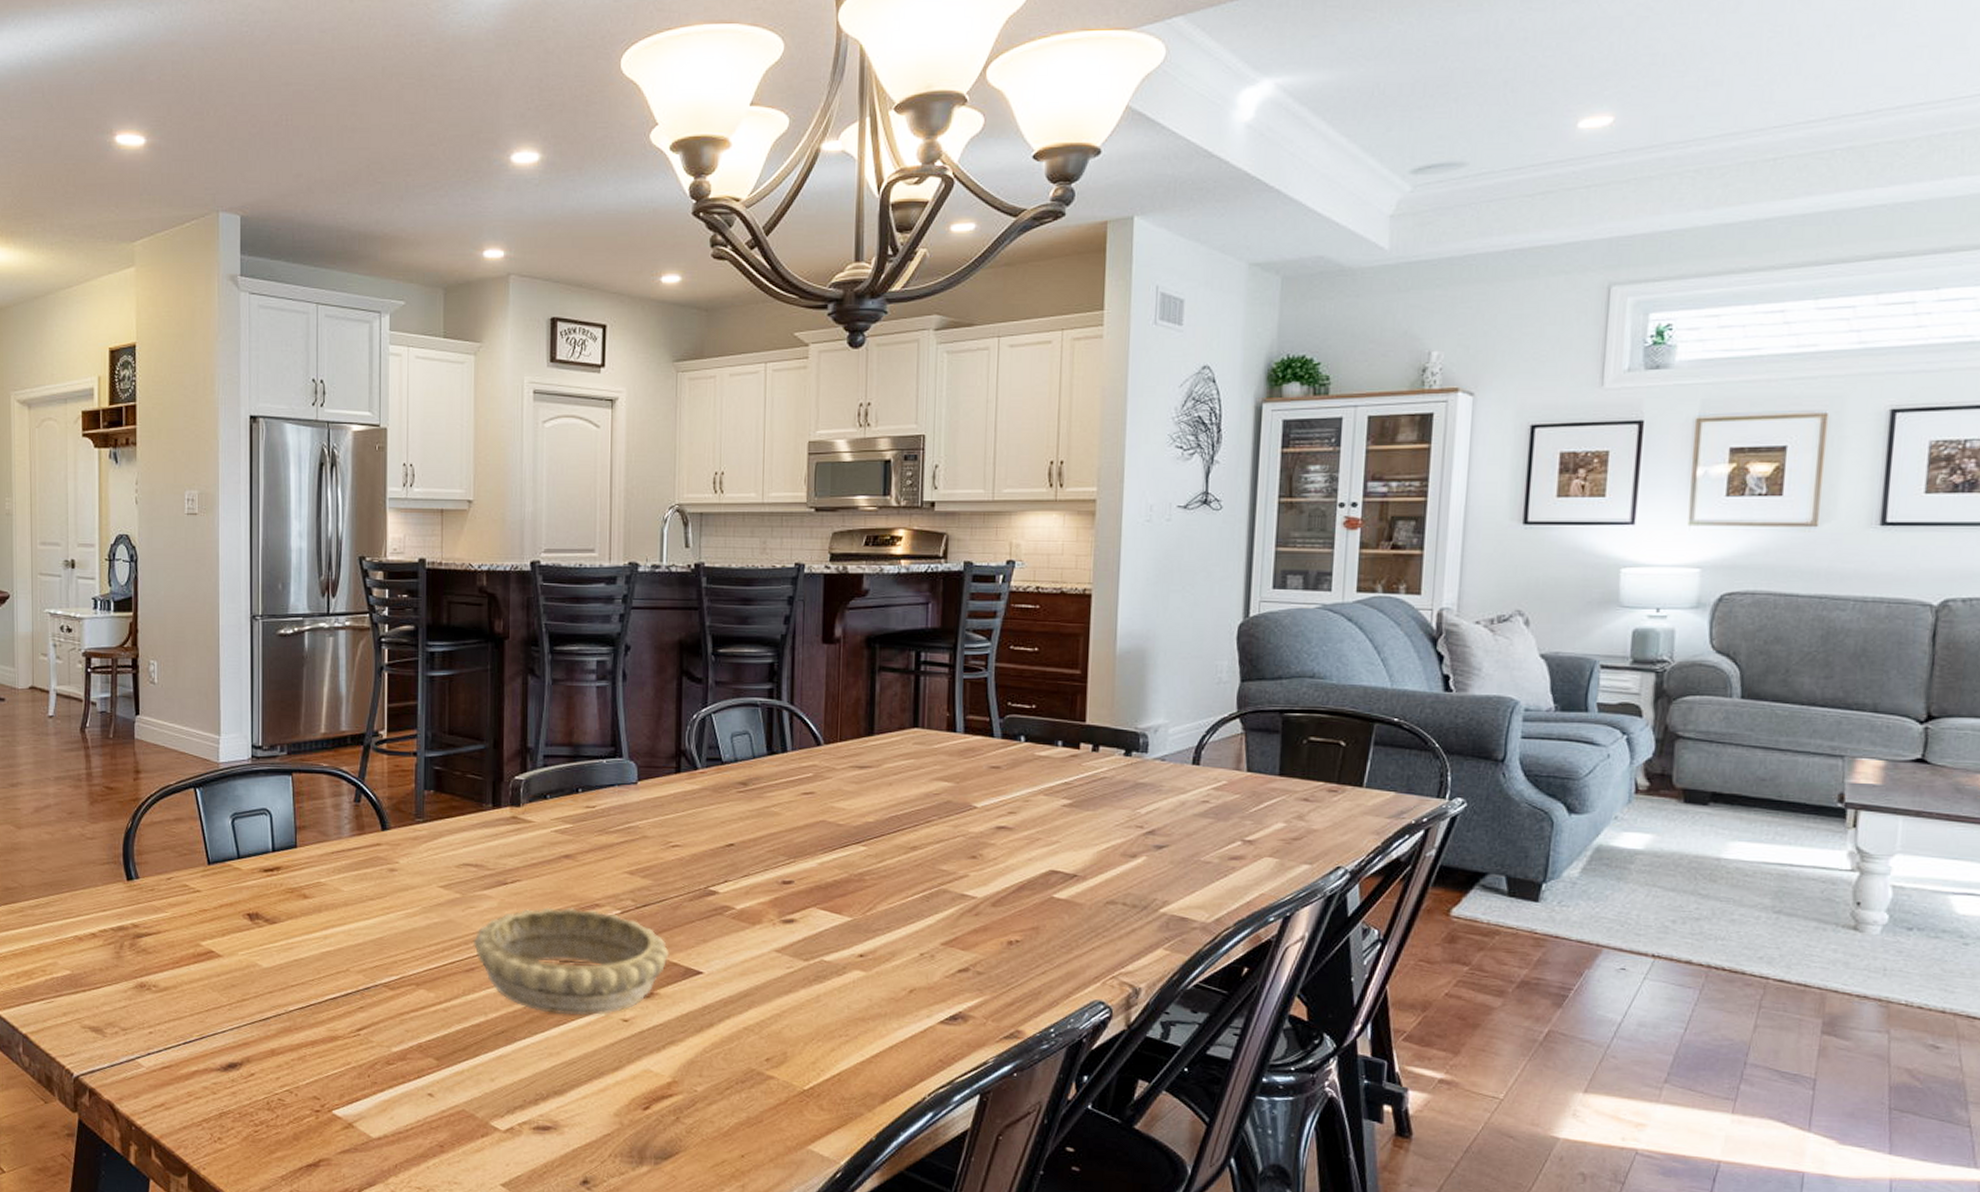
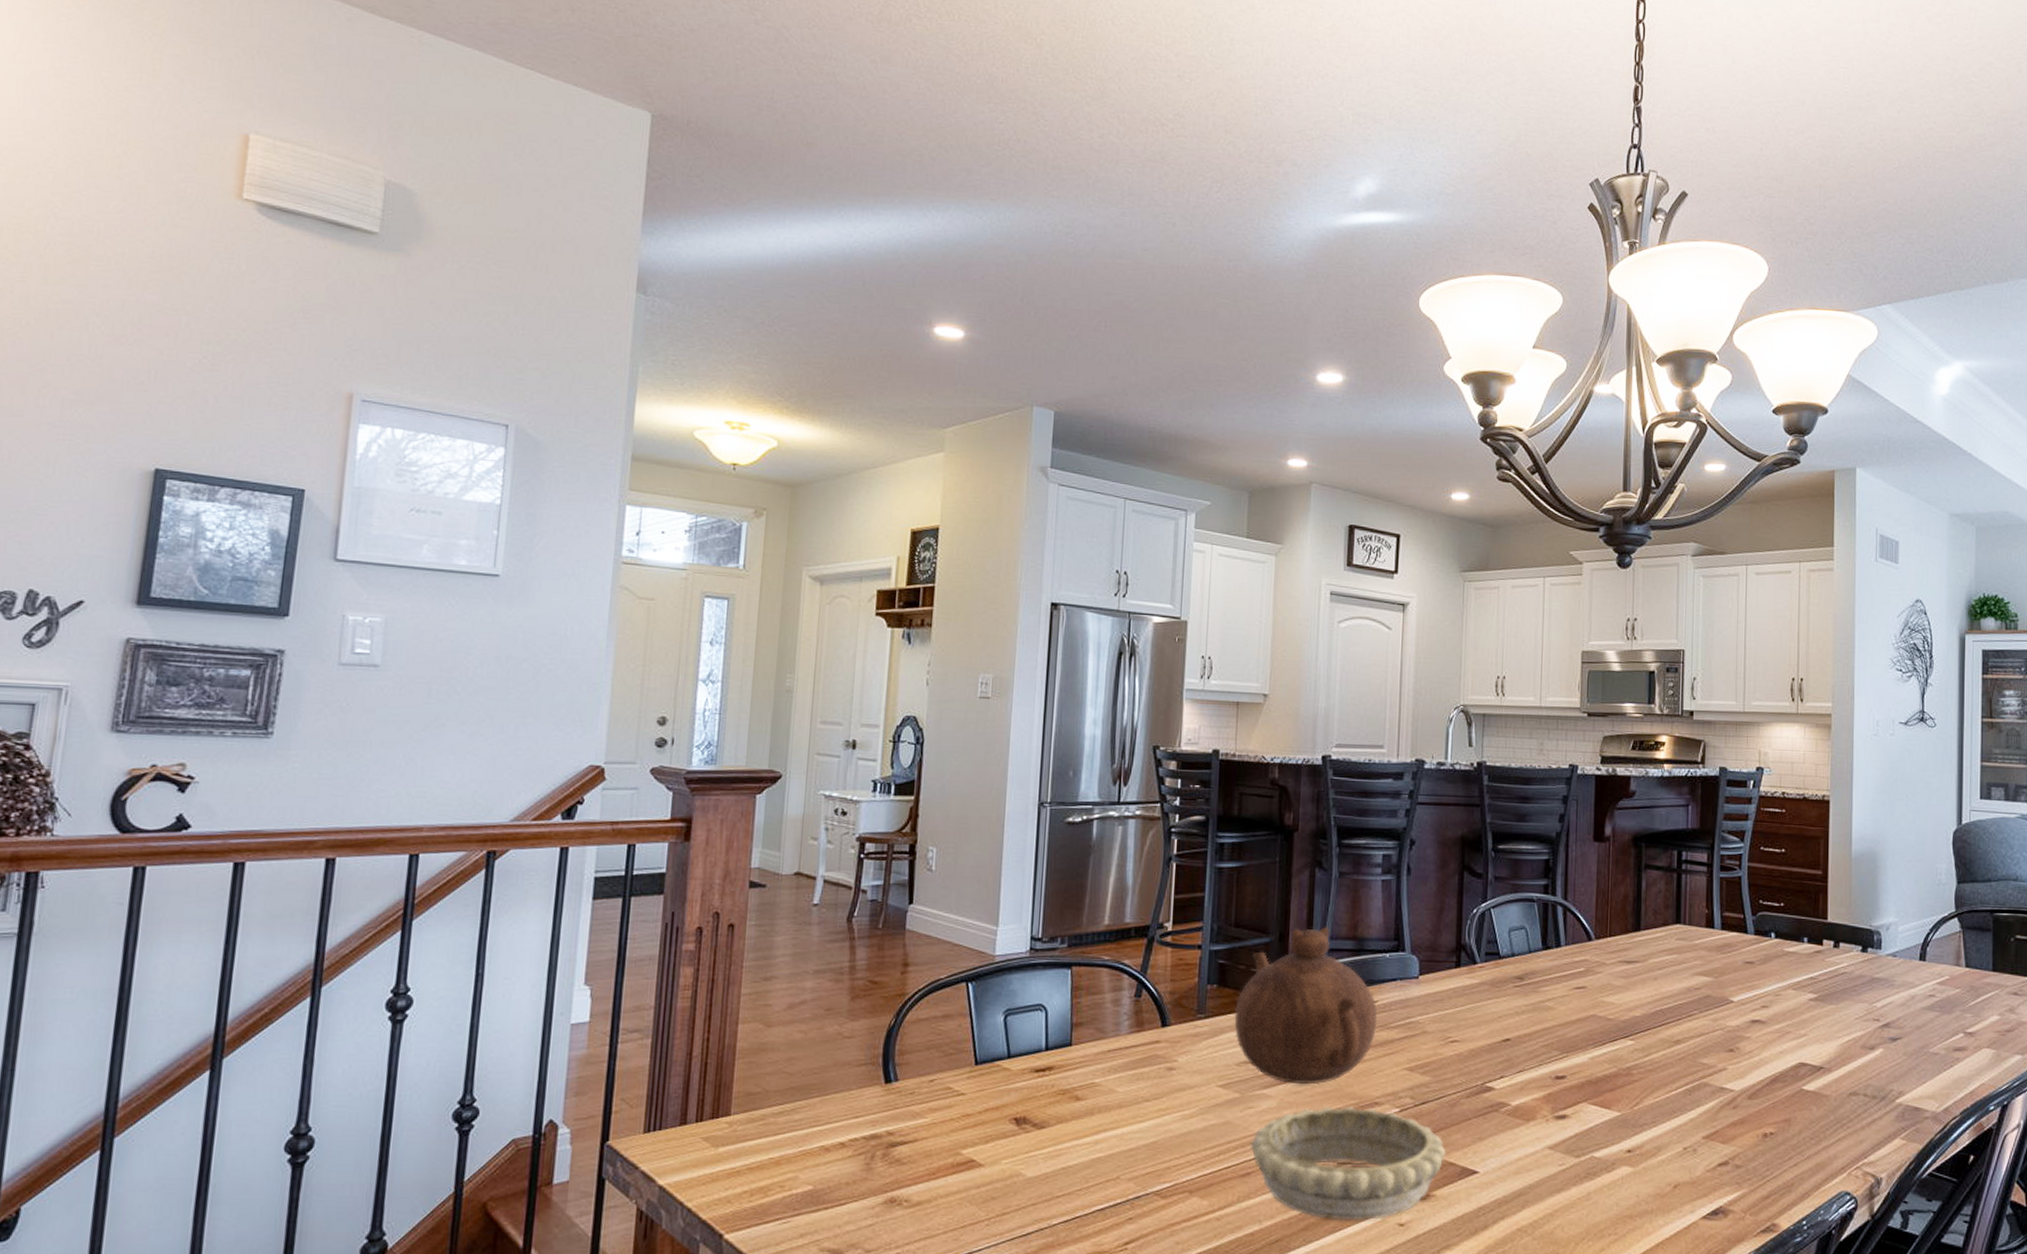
teapot: none [452,734,596,887] -> present [1234,927,1377,1085]

